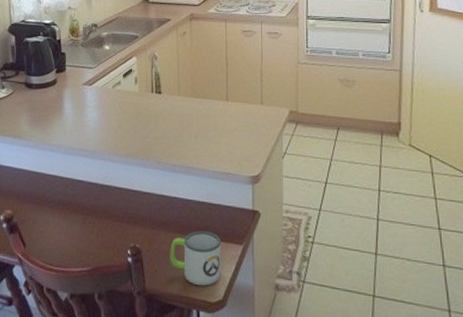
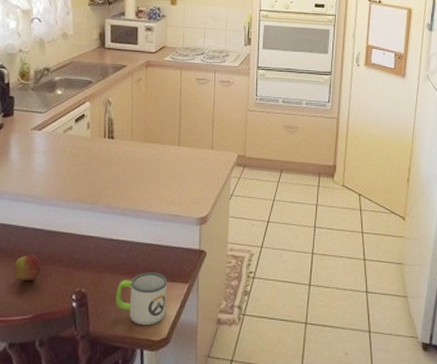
apple: none [71,207,97,233] -> present [13,254,41,280]

